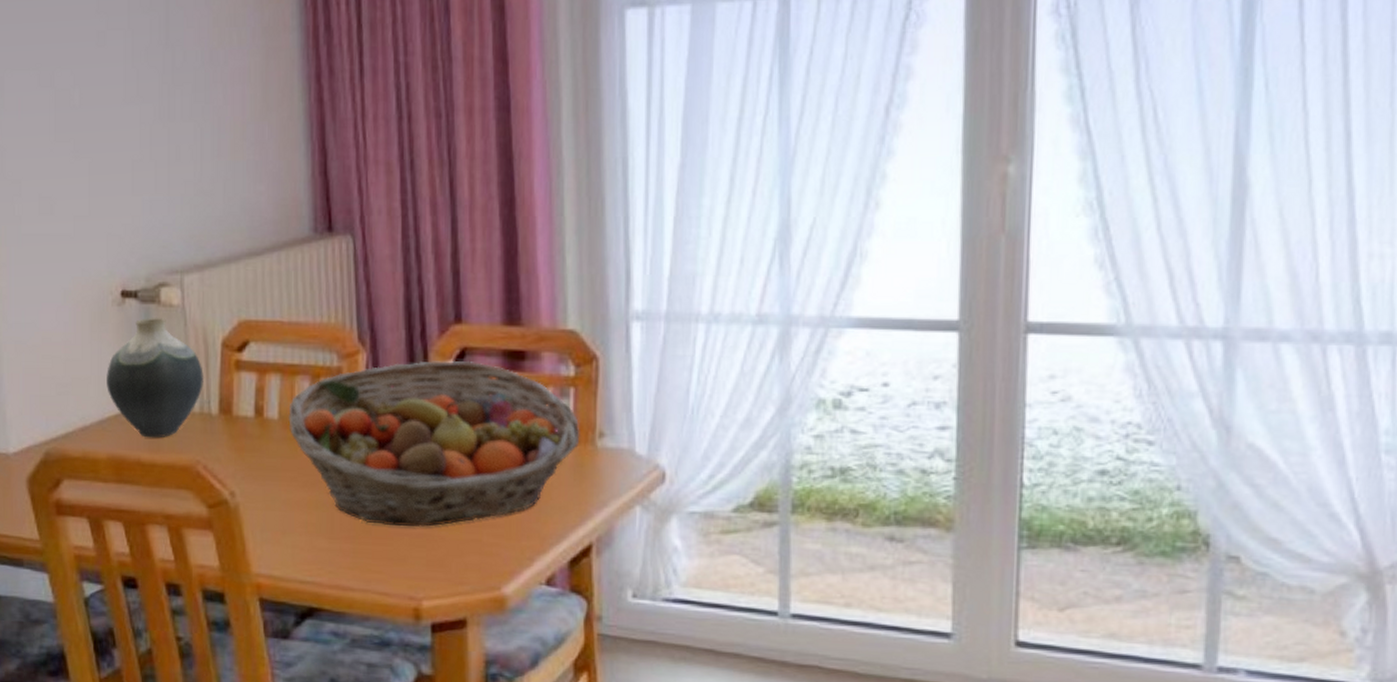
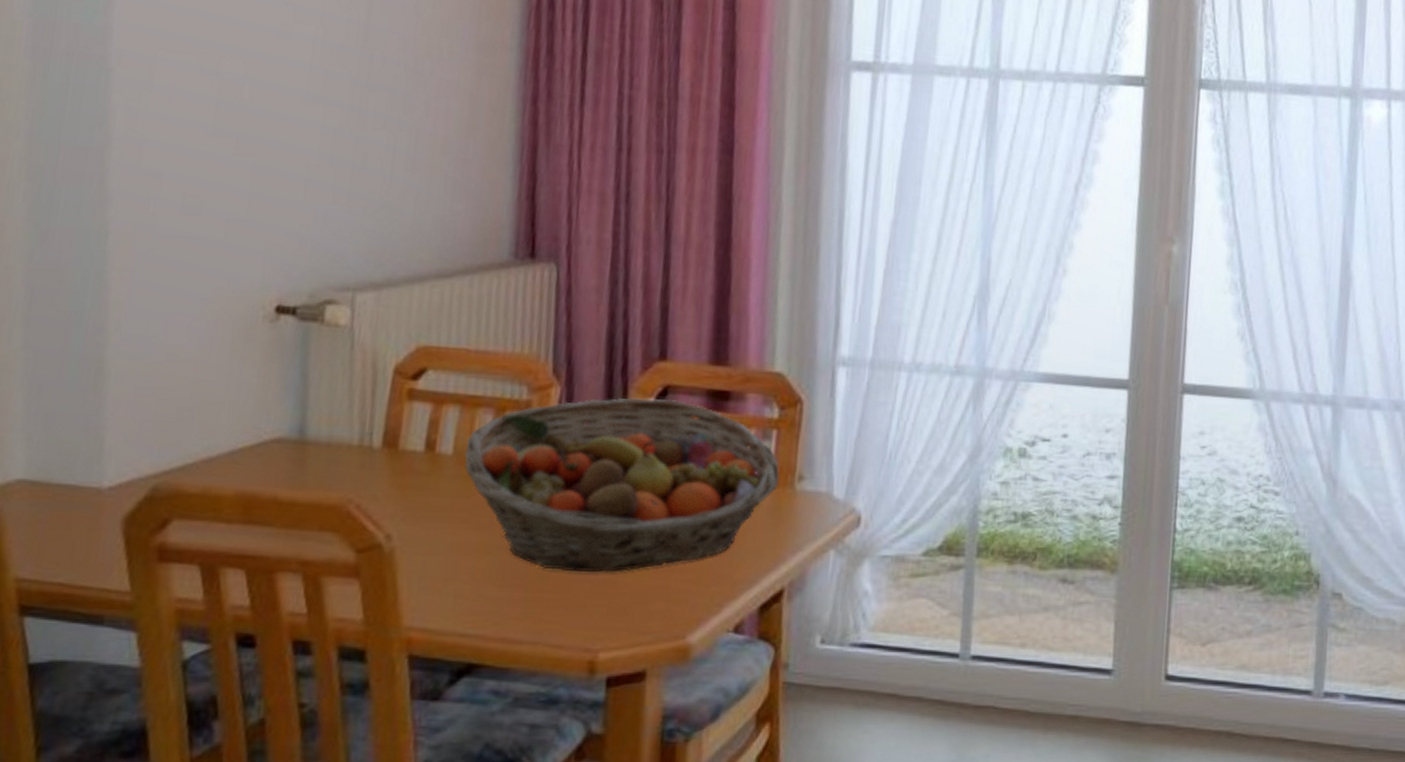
vase: present [107,317,203,438] -> none [244,337,368,473]

